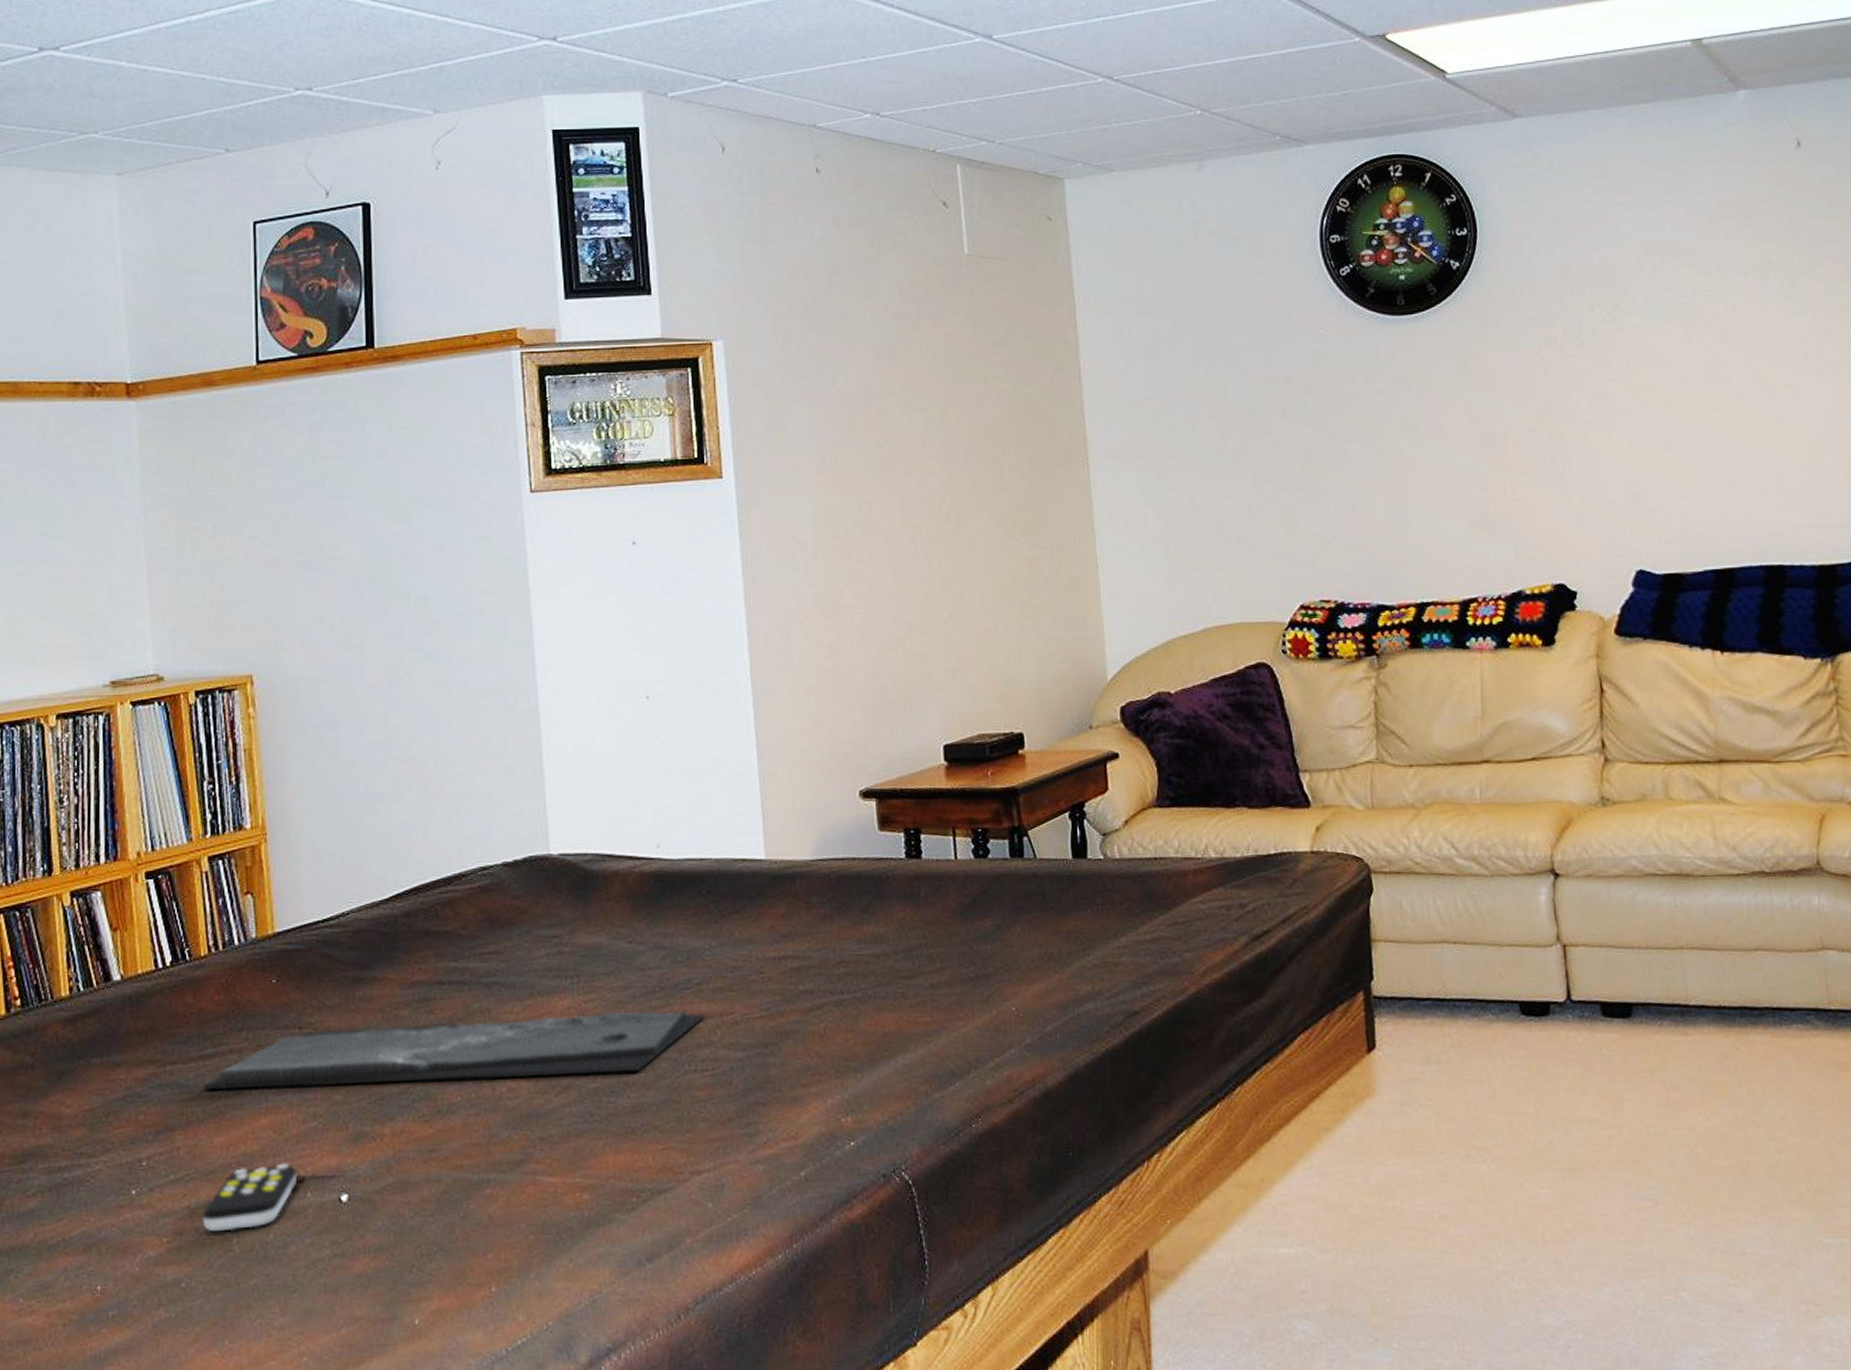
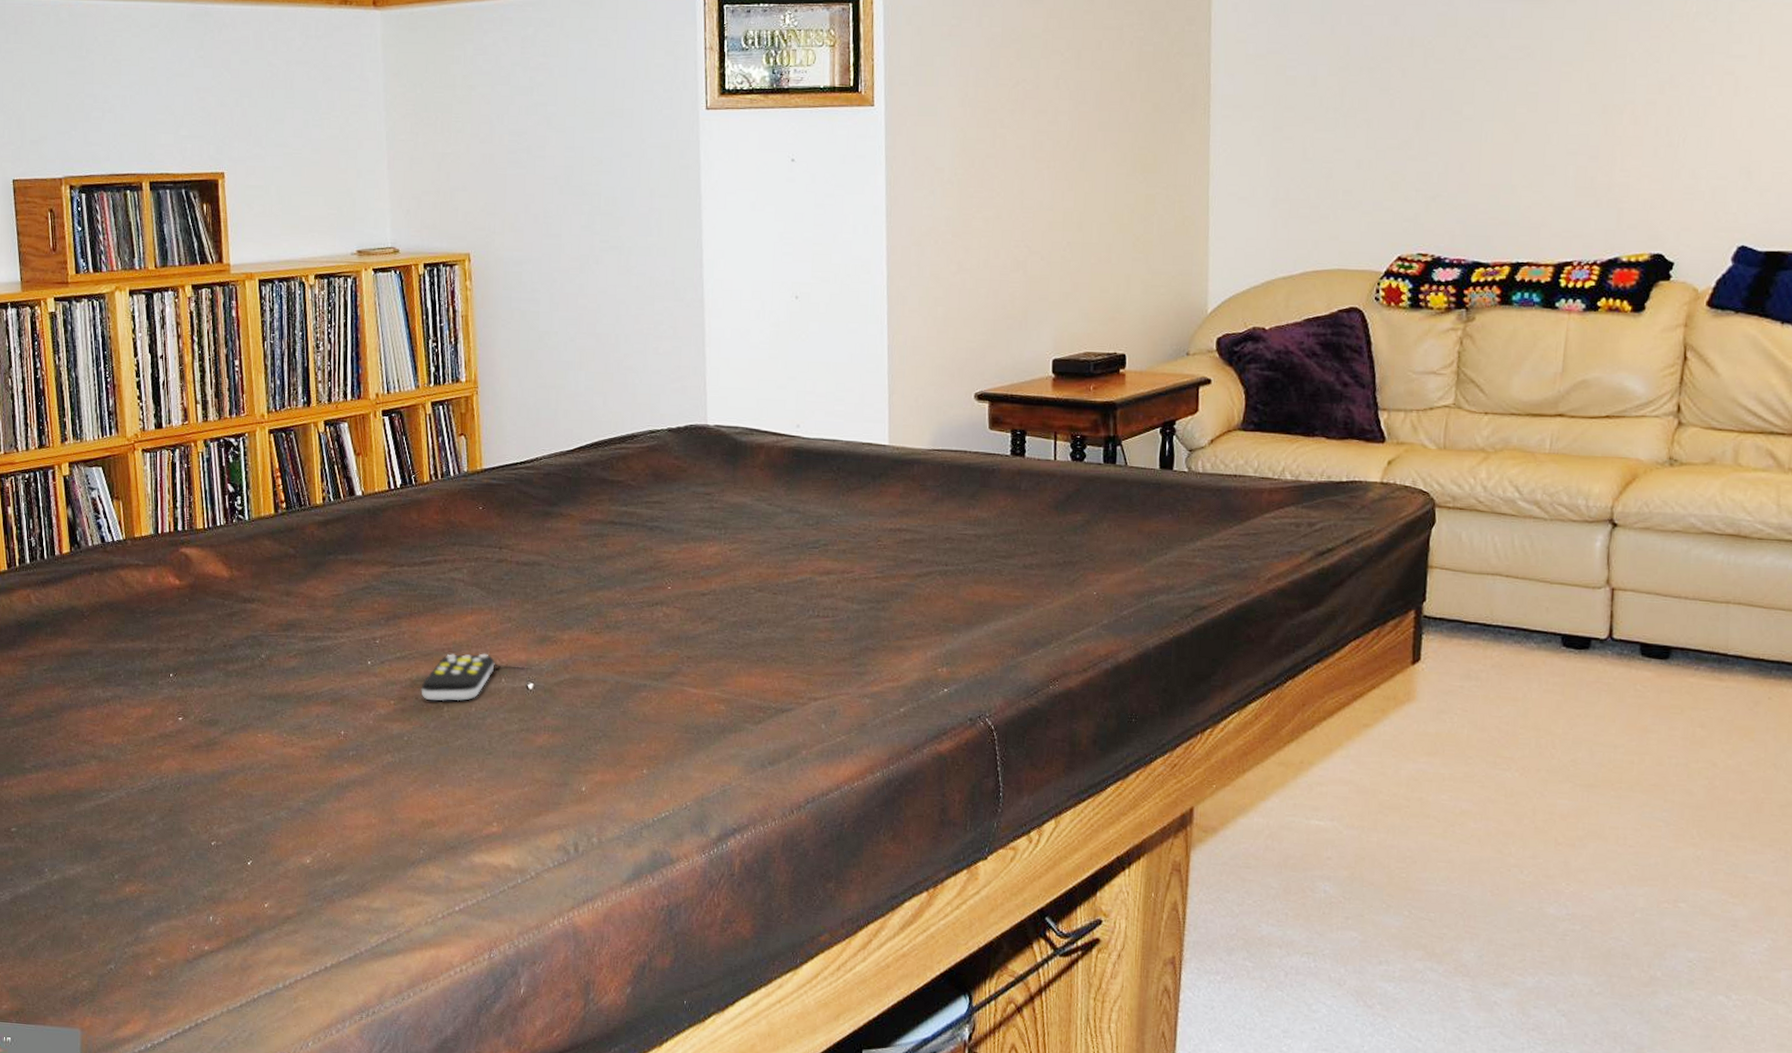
tray: present [202,1009,705,1090] -> none [423,551,829,612]

